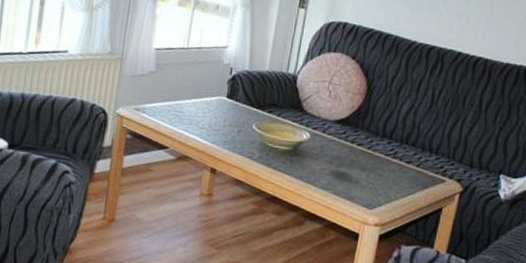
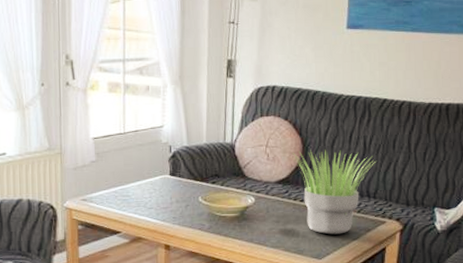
potted plant: none [356,93,443,187] -> present [293,149,376,235]

